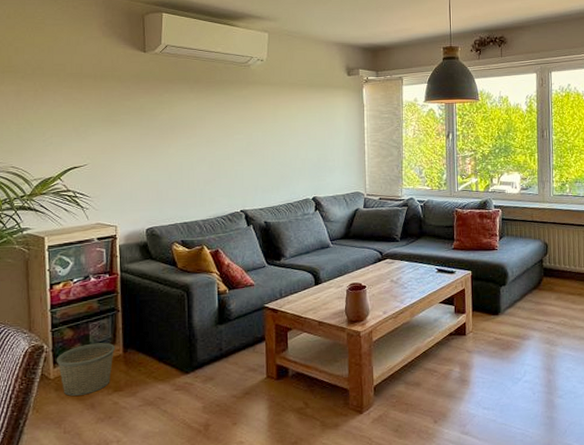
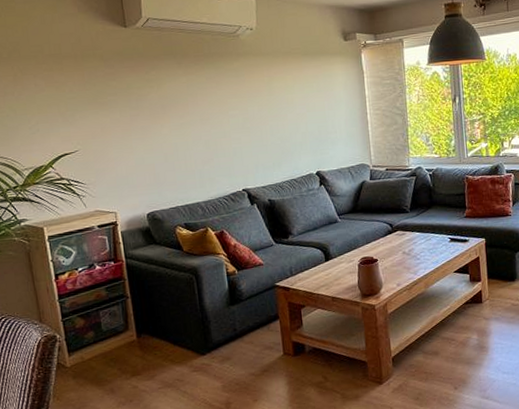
basket: present [56,342,116,397] -> none [70,329,129,383]

